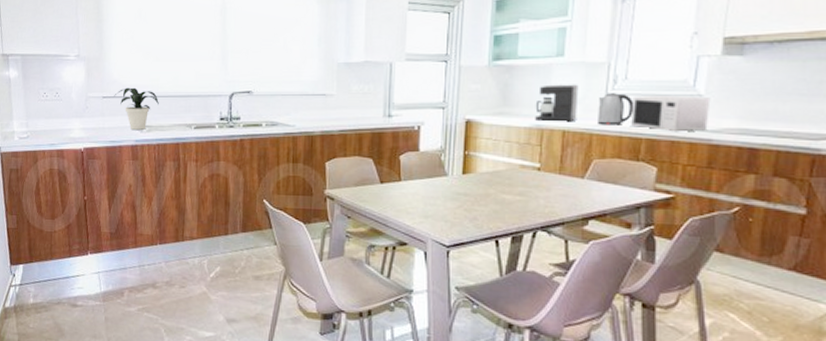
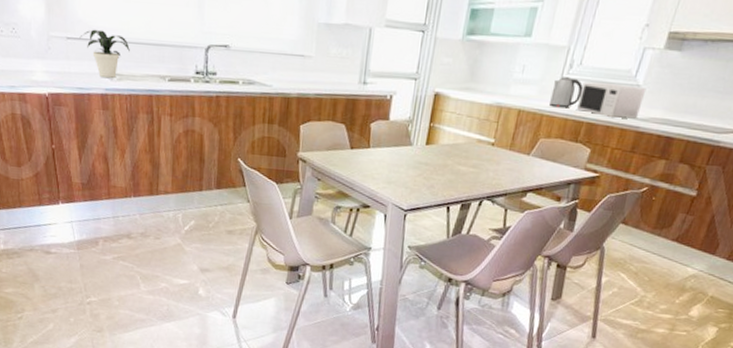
coffee maker: present [535,84,579,122] -> none [496,64,539,102]

